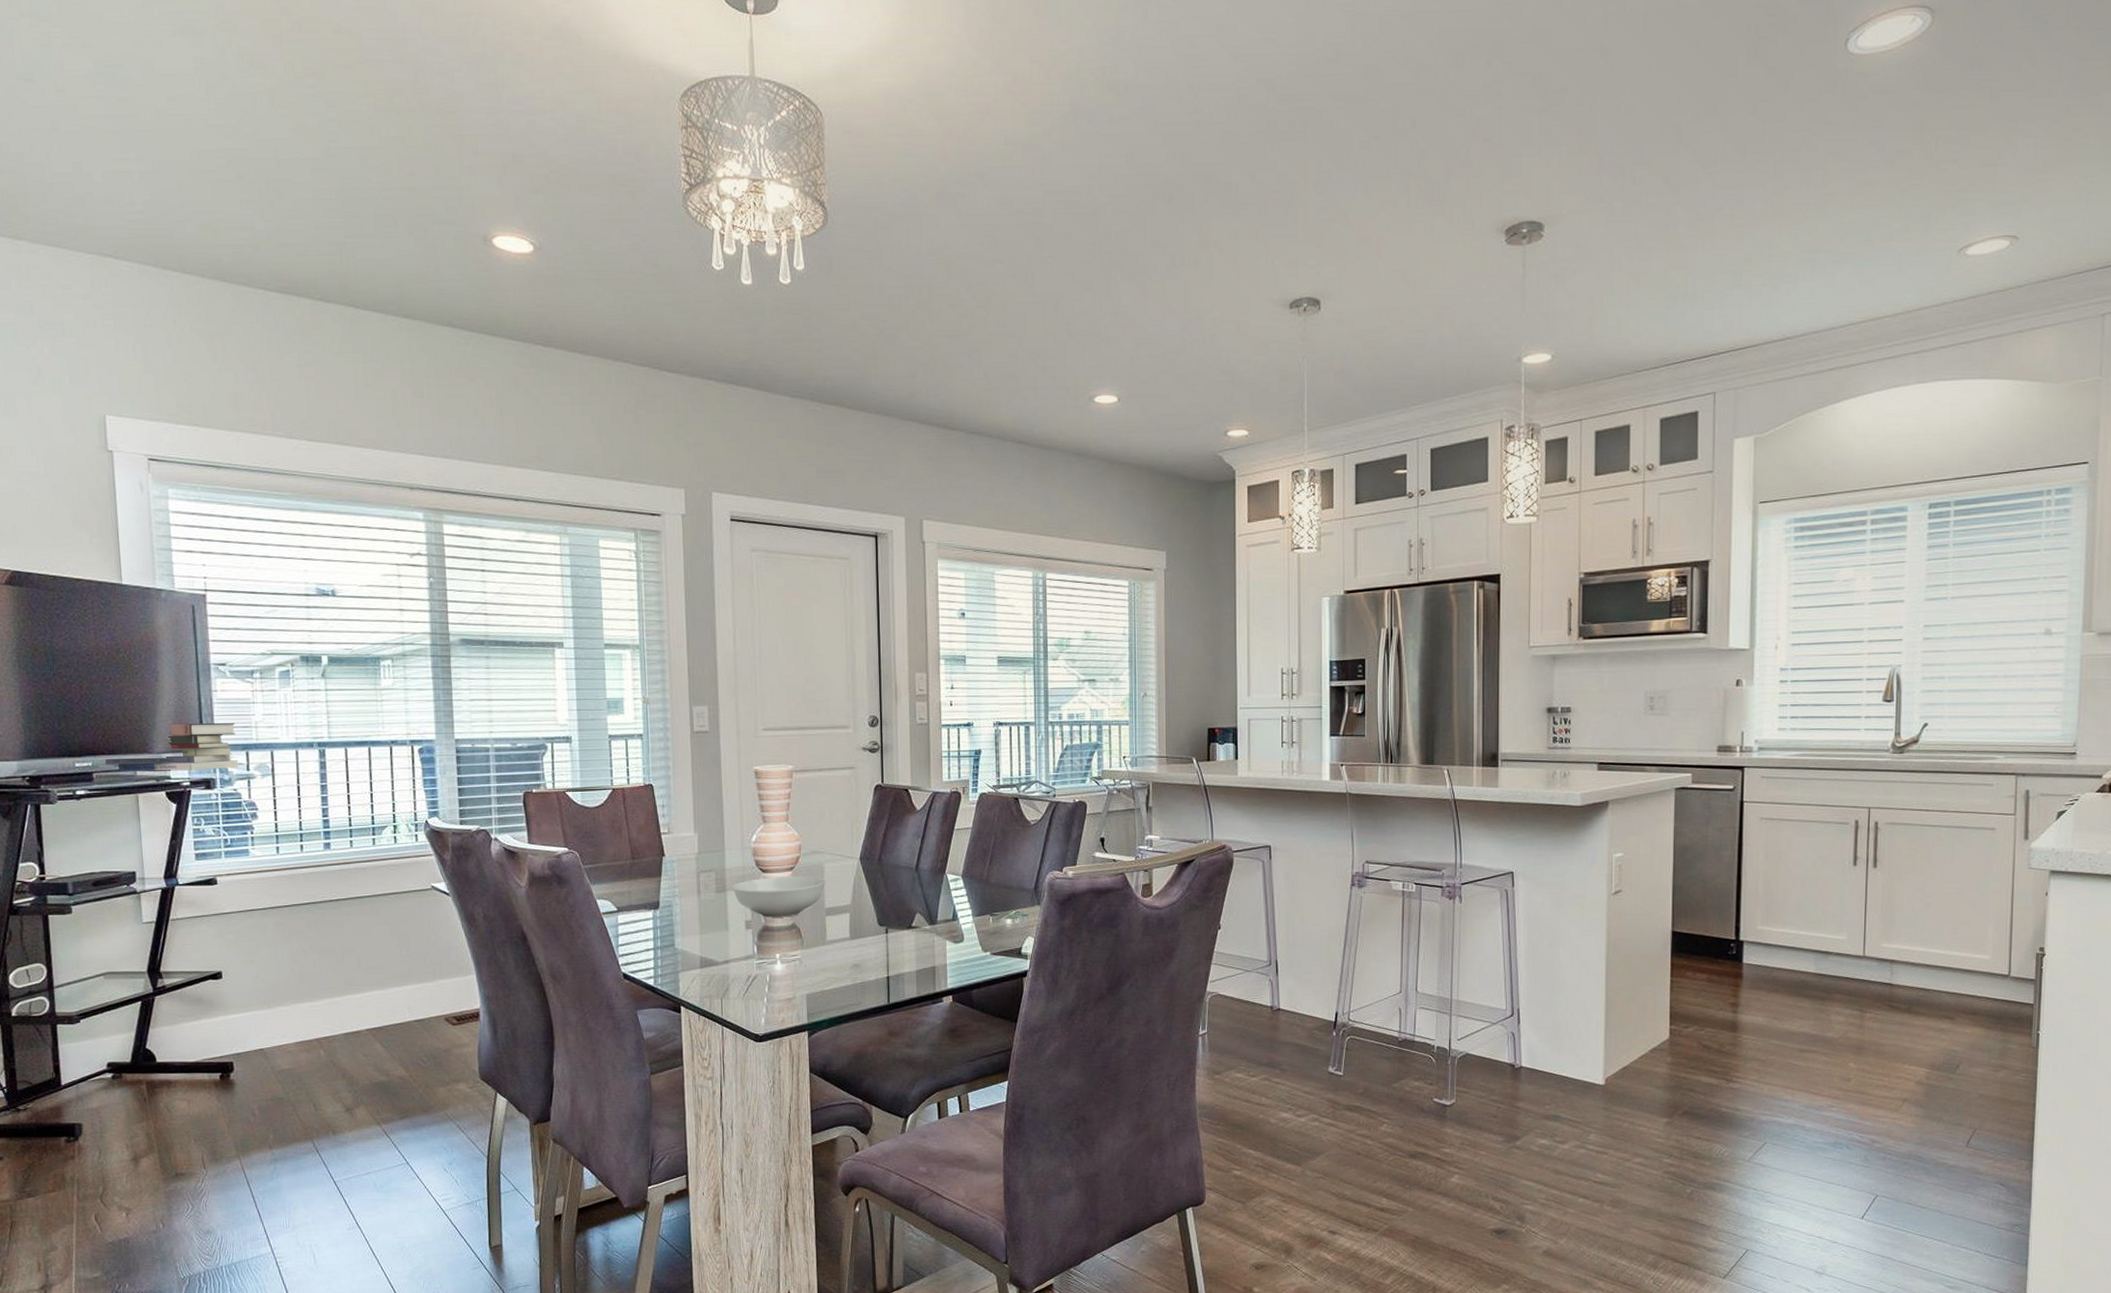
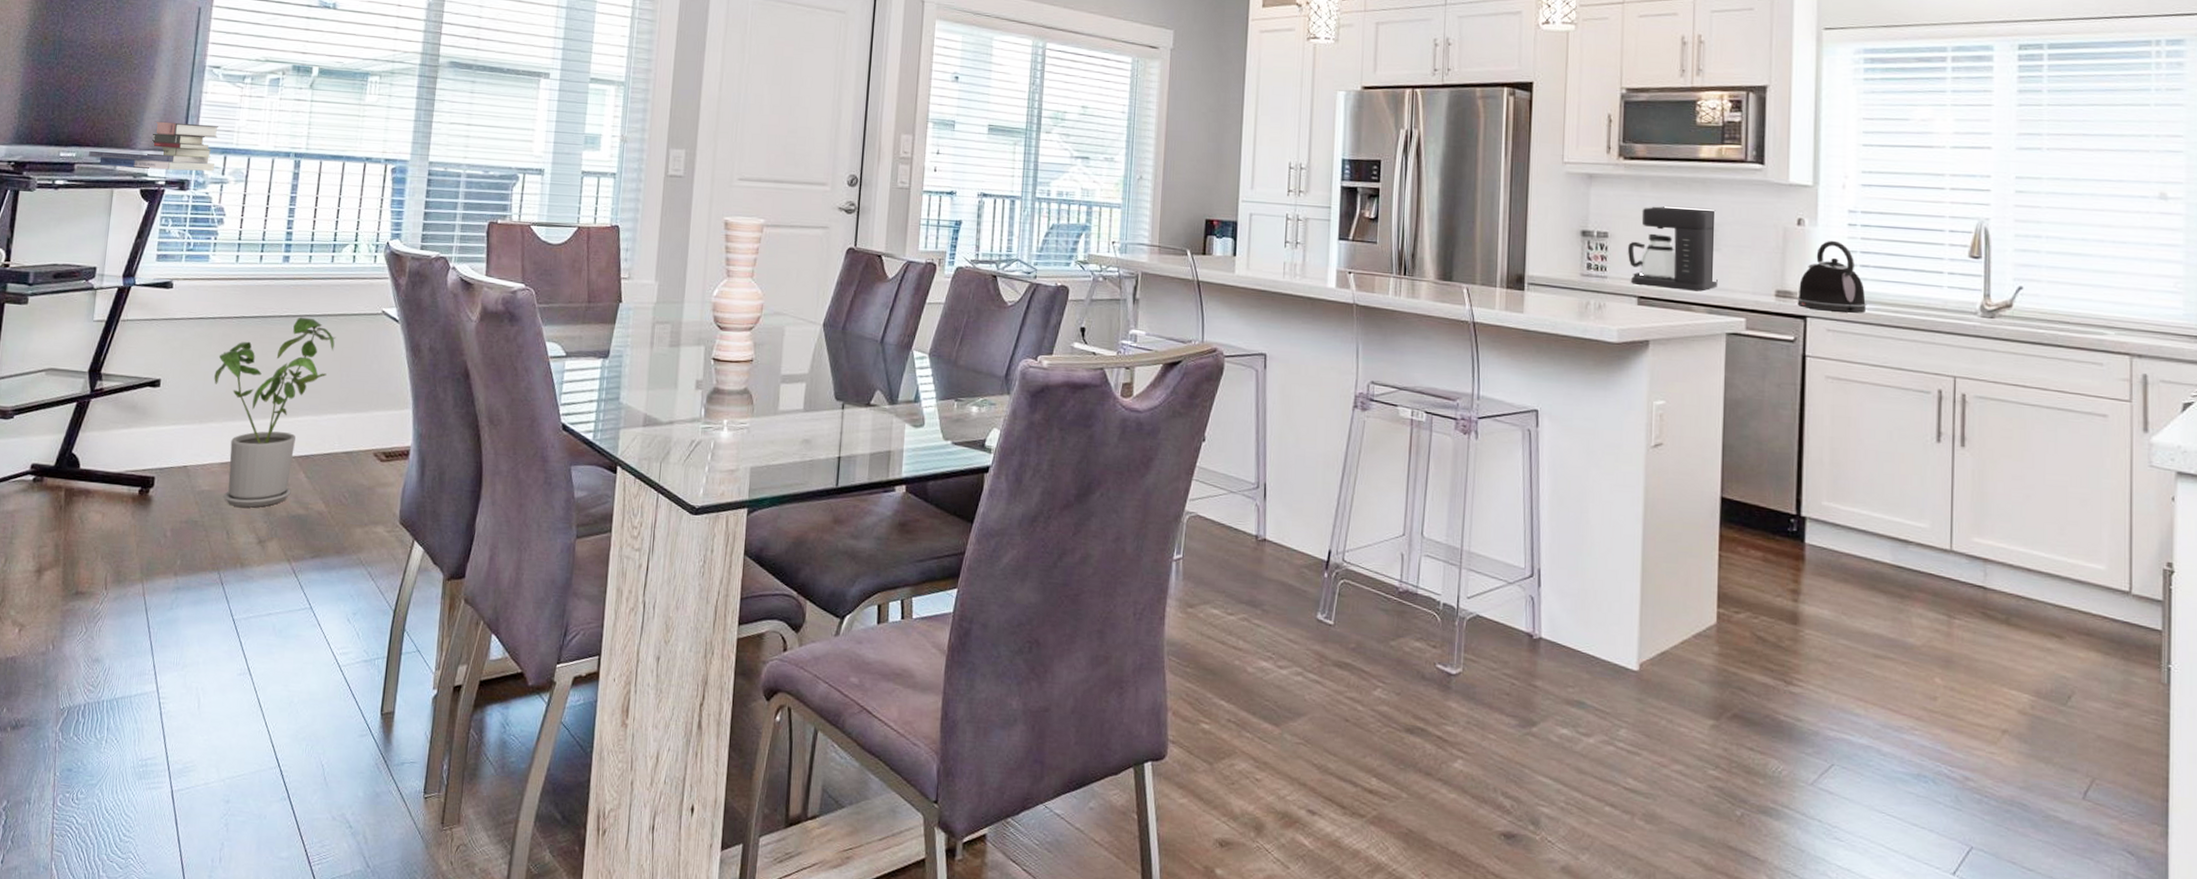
house plant: none [275,899,390,1080] -> present [214,317,336,508]
bowl: present [732,876,827,918] -> none [686,335,786,381]
coffee maker: none [1589,679,1667,754] -> present [1628,206,1718,292]
kettle: none [1735,696,1796,760] -> present [1796,240,1867,313]

